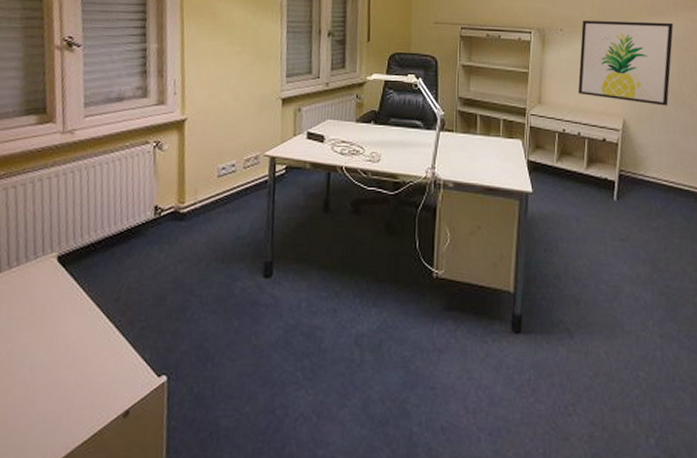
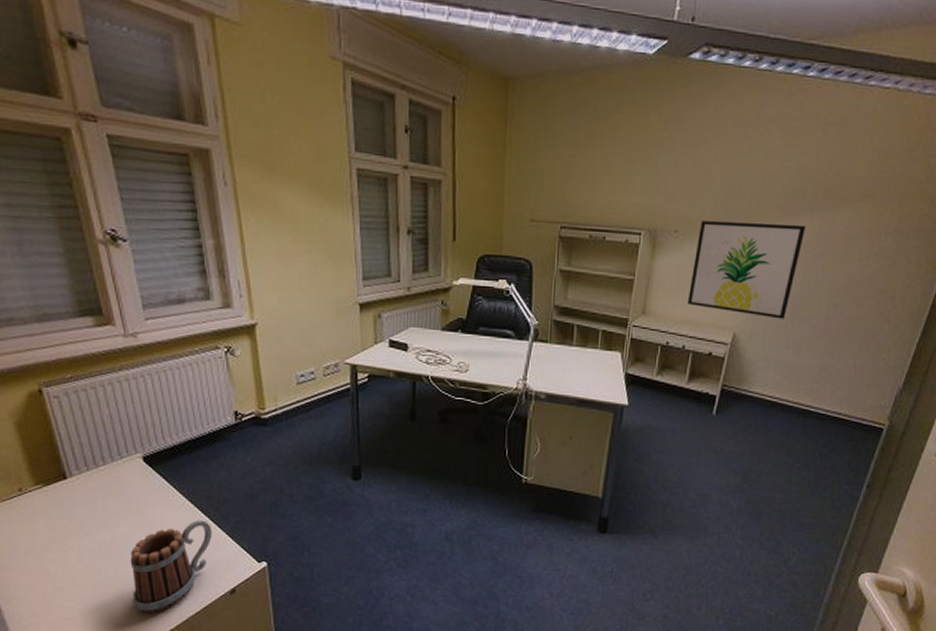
mug: none [16,327,115,445] -> present [130,520,212,613]

